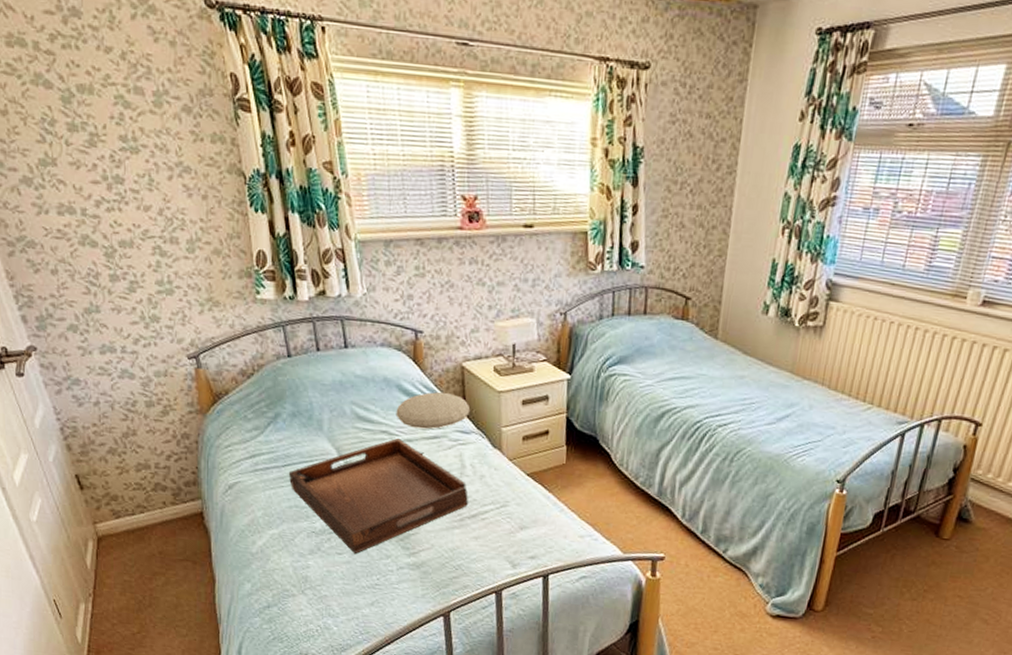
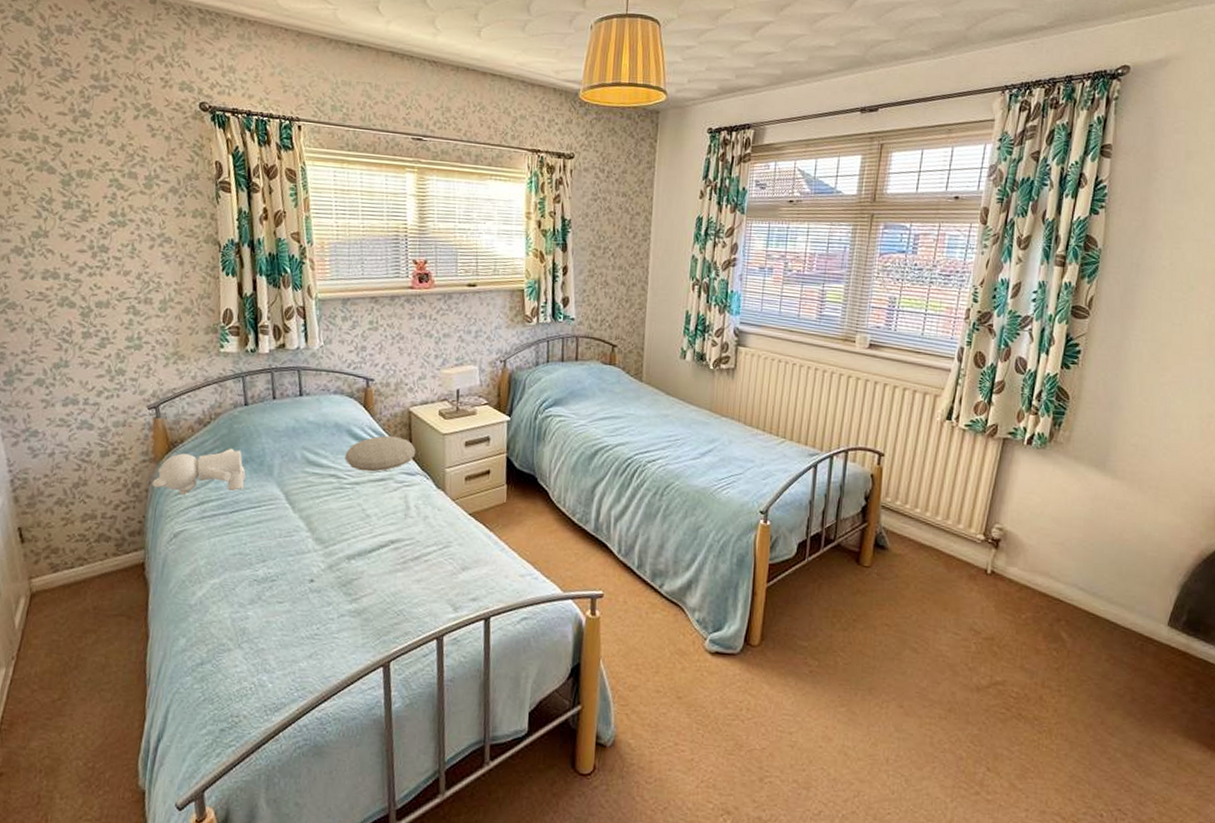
teddy bear: none [201,401,295,448] -> present [151,448,246,496]
serving tray: present [288,437,468,554] -> none [235,481,412,602]

